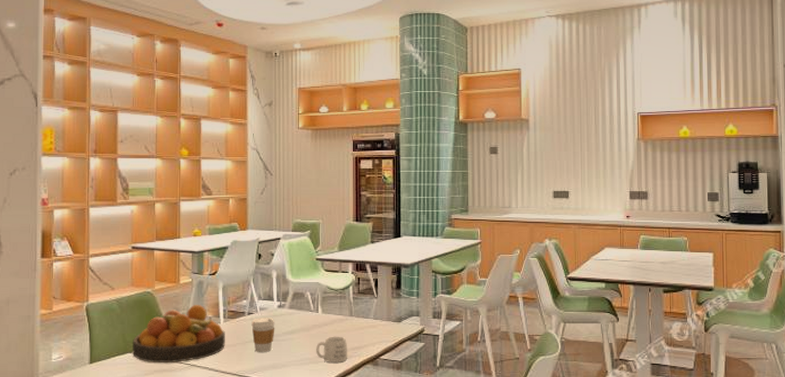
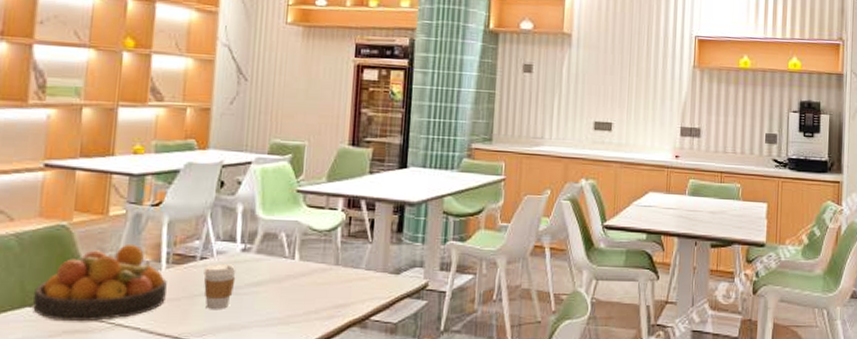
mug: present [316,336,348,362] -> none [288,290,330,324]

